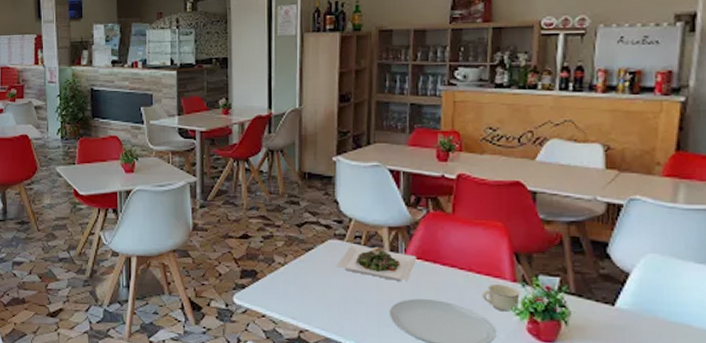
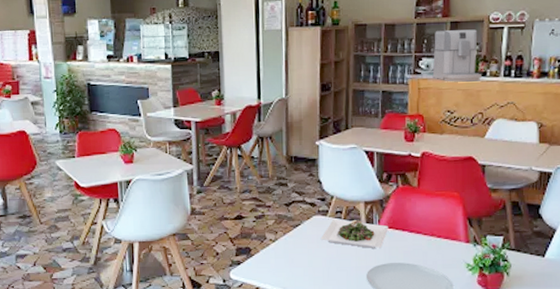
coffee machine: none [470,36,532,95] -> present [432,29,482,82]
cup: present [482,283,520,312] -> none [442,245,472,268]

